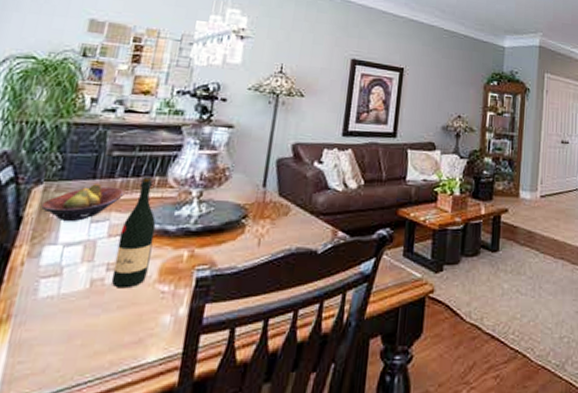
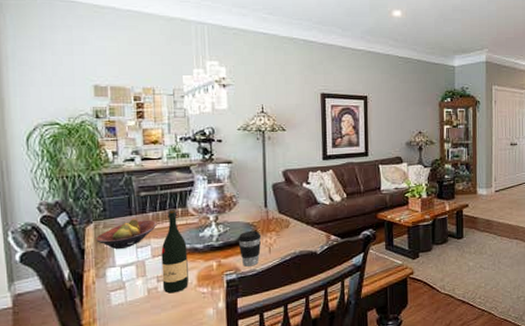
coffee cup: none [220,215,253,262] -> present [238,231,262,267]

